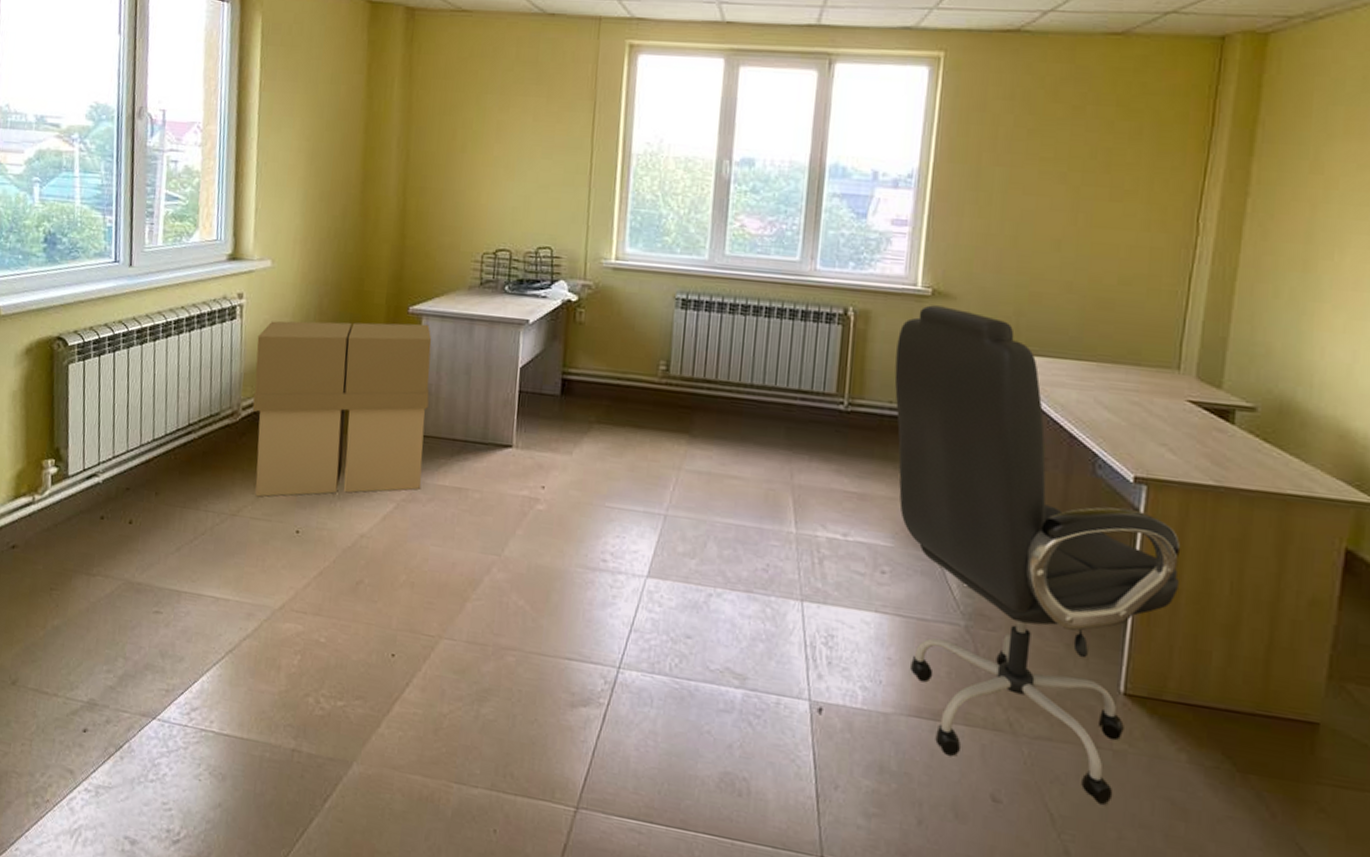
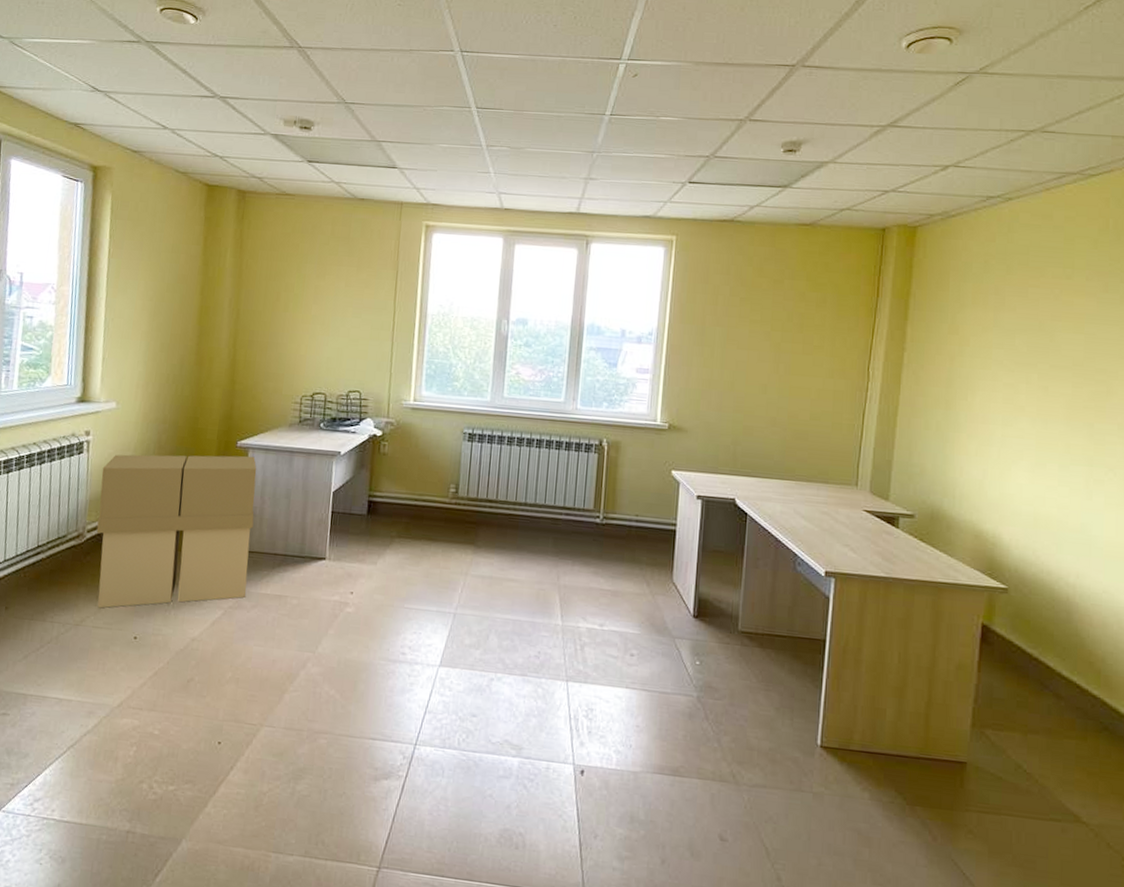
office chair: present [894,305,1181,805] -> none [639,437,861,838]

